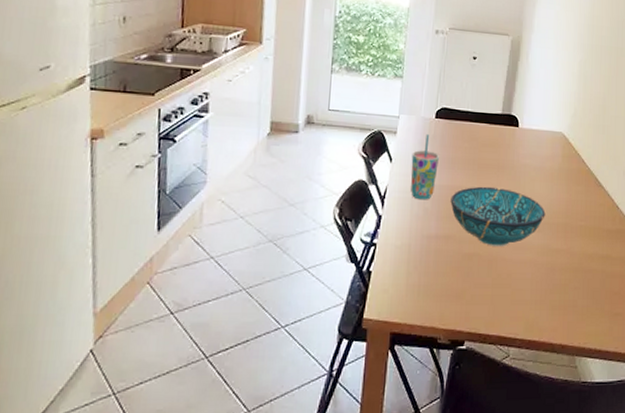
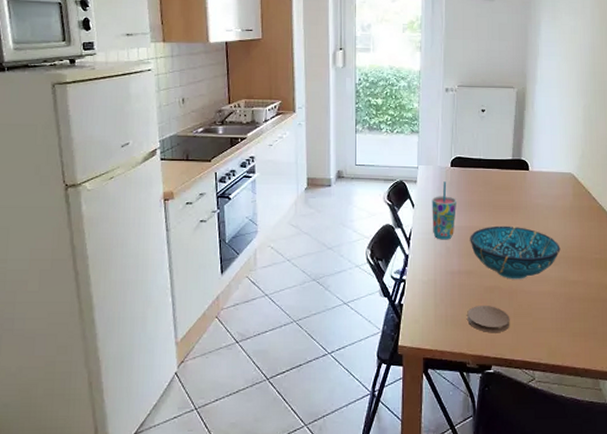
coaster: none [442,275,488,305] -> present [467,306,510,333]

